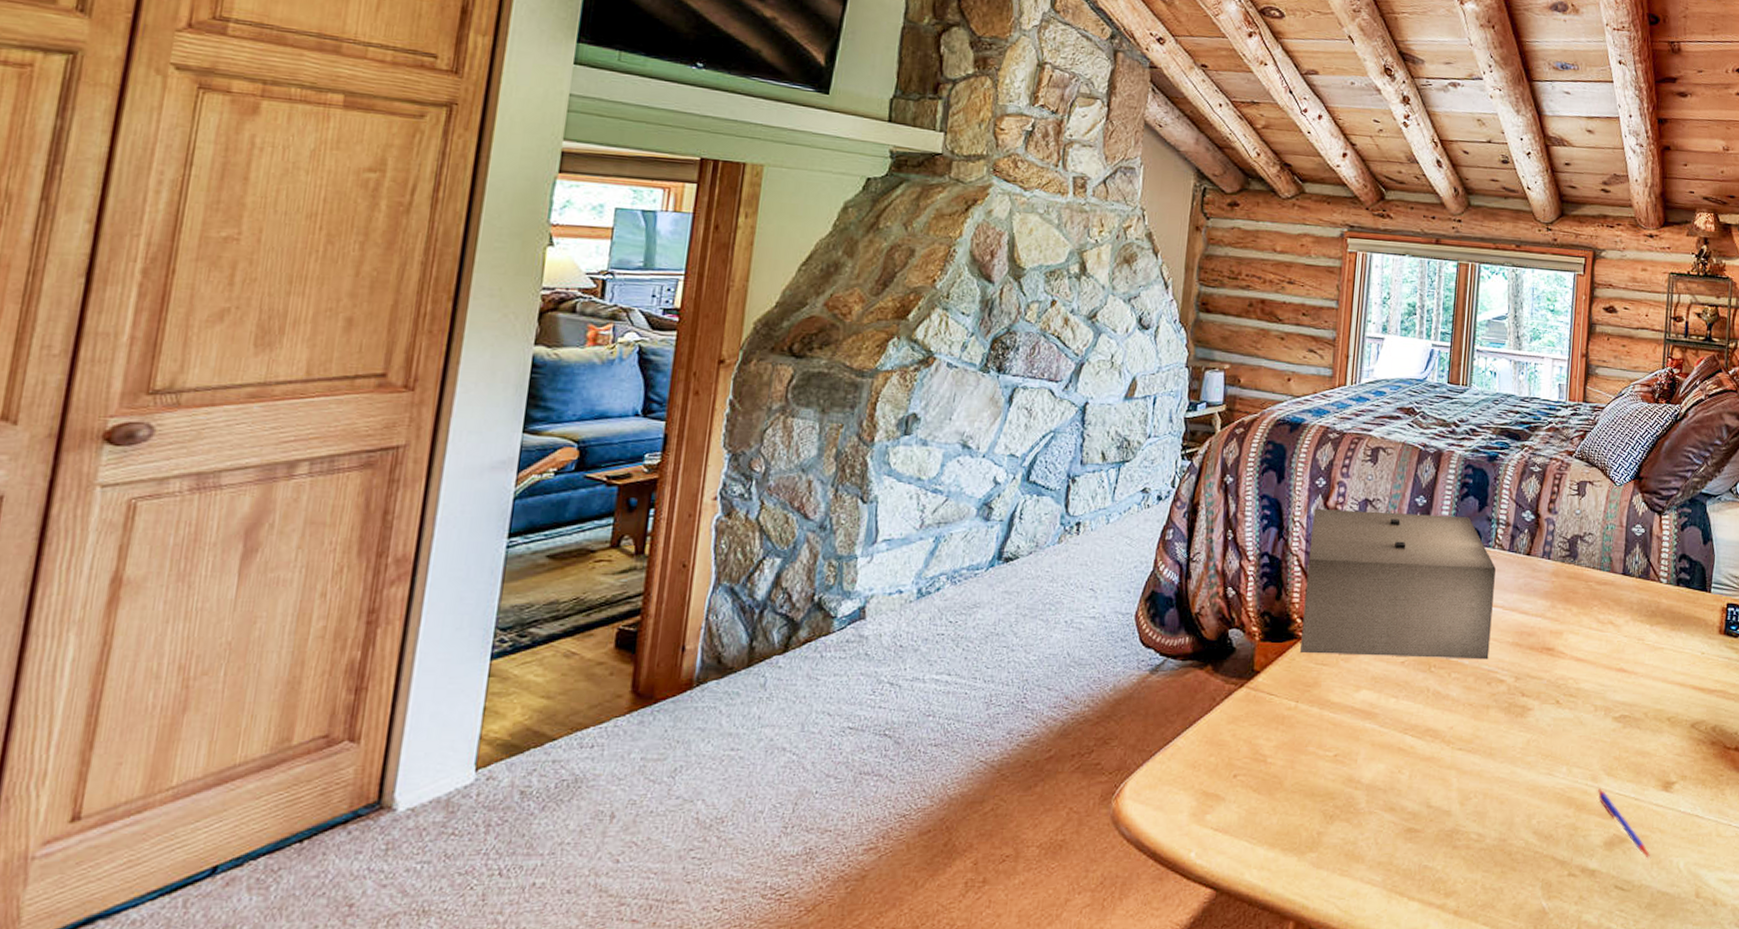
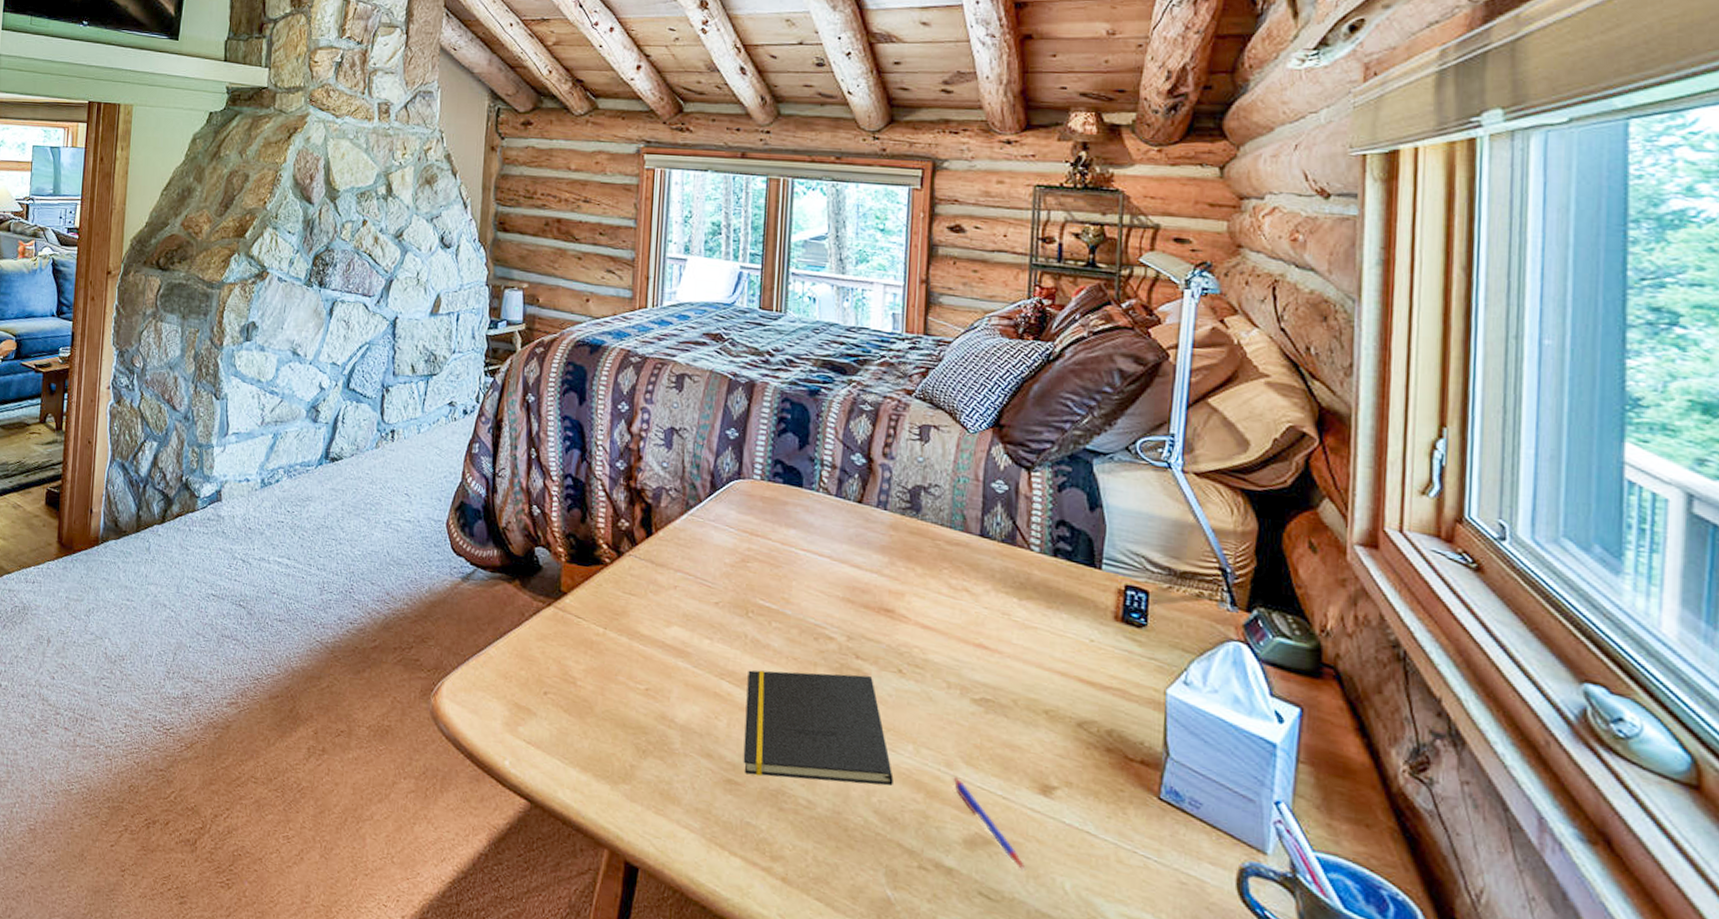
speaker: present [1300,509,1496,660] -> none [607,434,821,613]
notepad: none [1422,711,1550,820] -> present [743,670,894,786]

